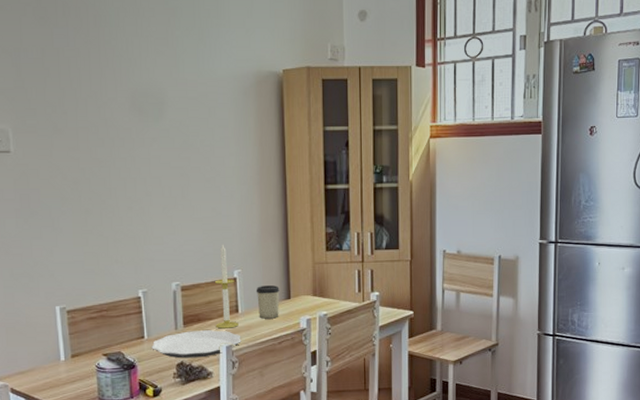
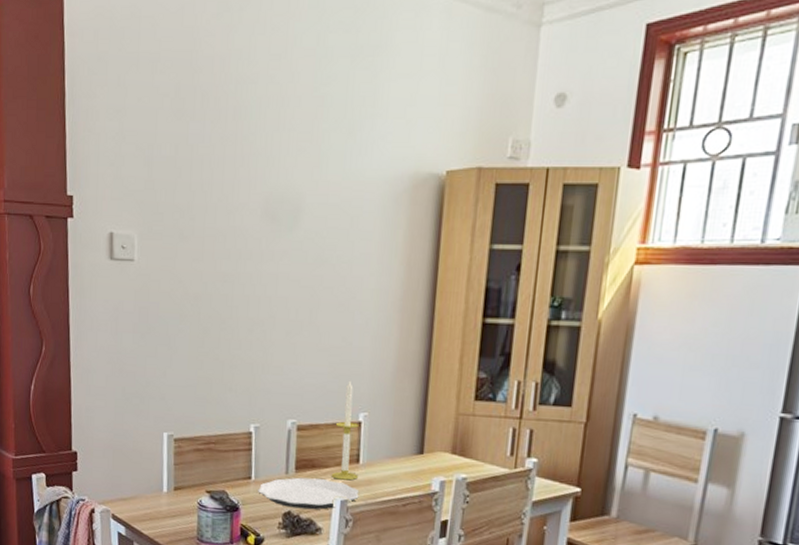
cup: present [256,285,280,319] -> none [382,434,411,476]

